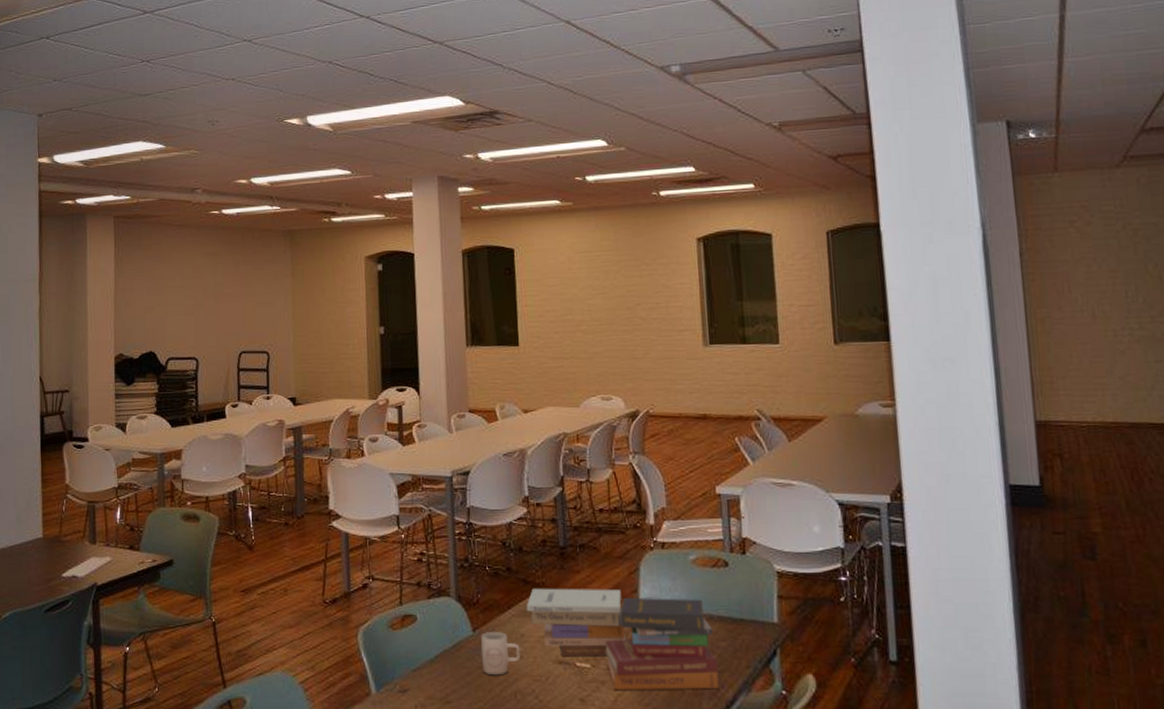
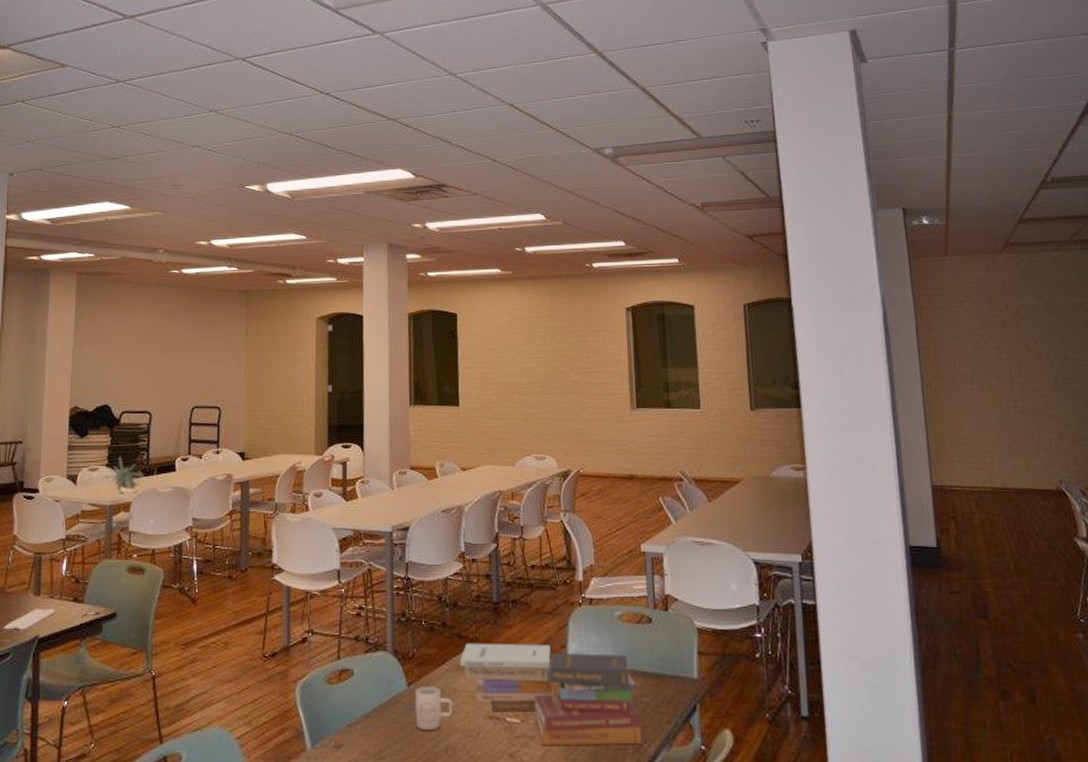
plant: none [151,404,194,442] -> present [102,456,145,494]

